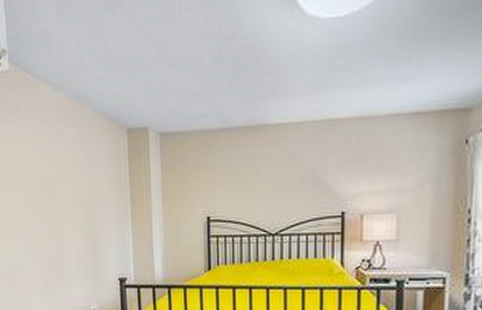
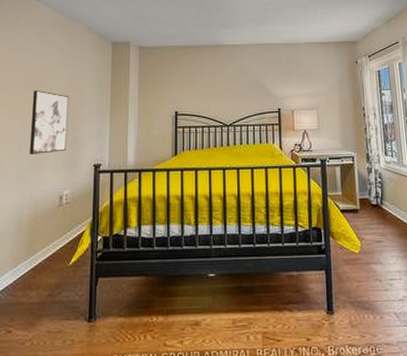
wall art: none [47,193,89,265] -> present [29,90,70,154]

